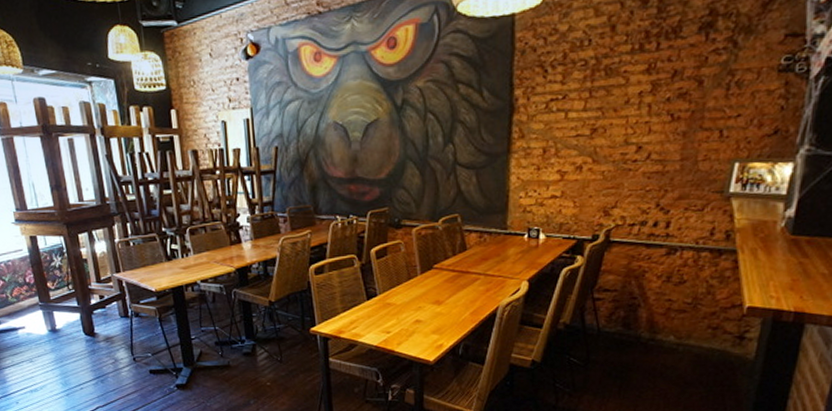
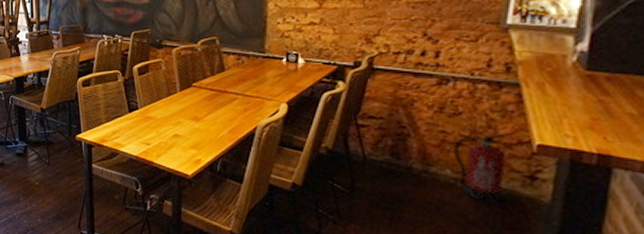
fire extinguisher: none [677,299,728,363] -> present [454,134,513,203]

